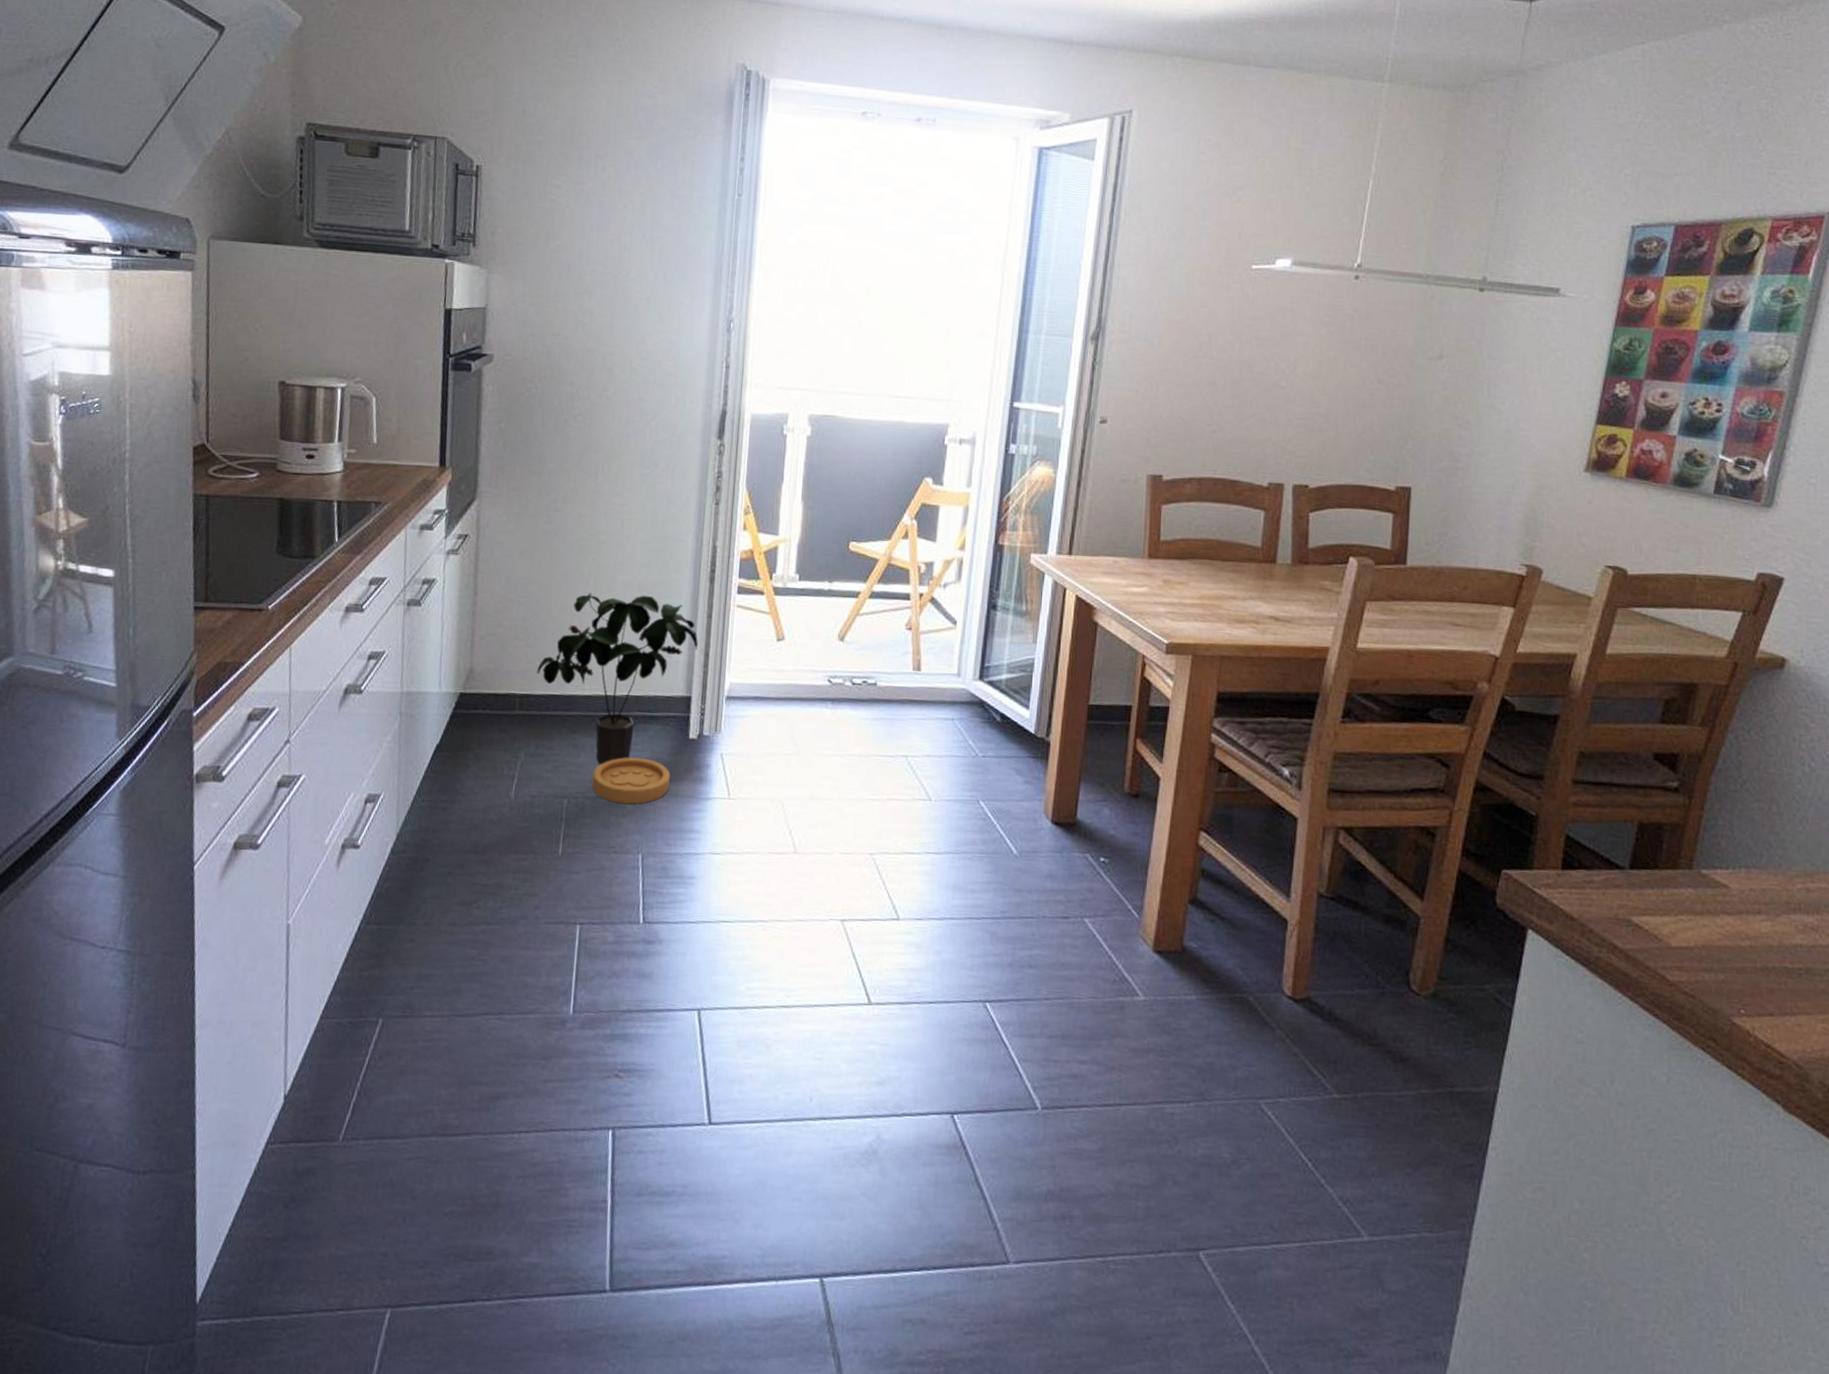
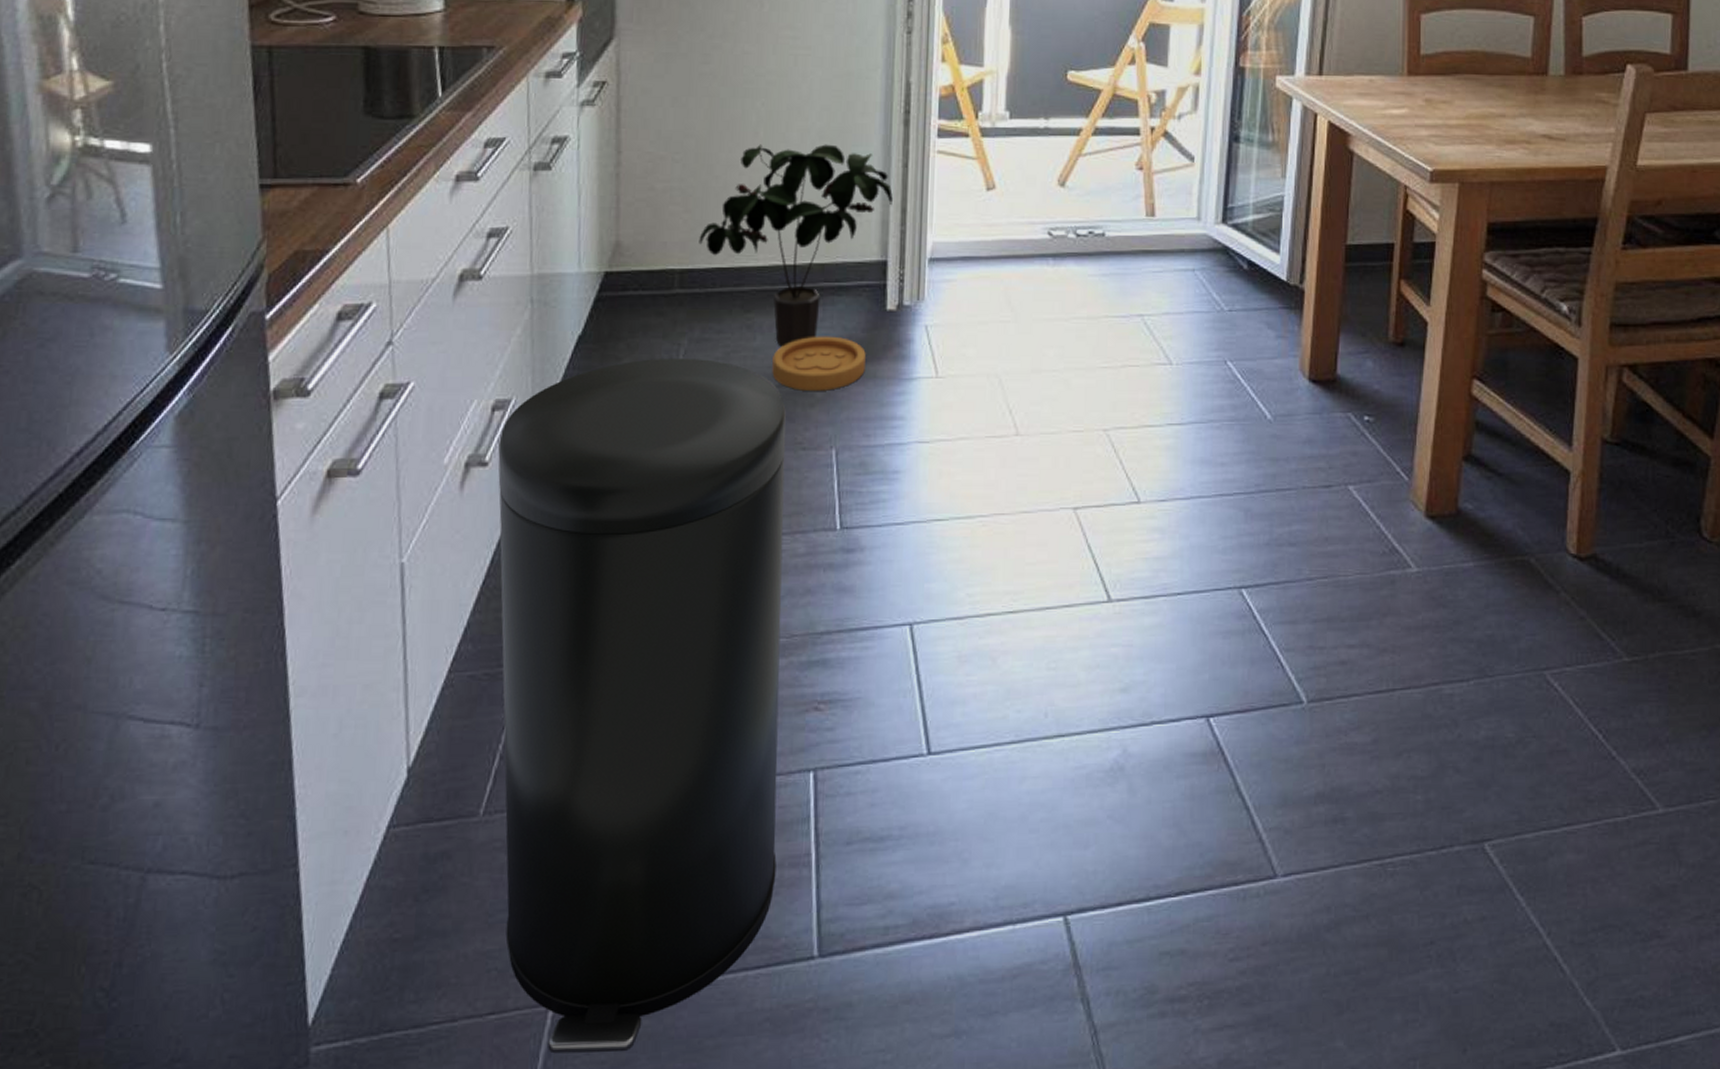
pedal bin: none [355,768,602,1355] -> present [498,359,787,1054]

